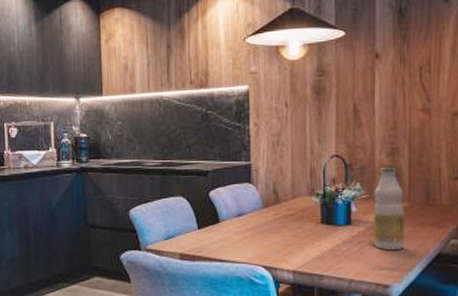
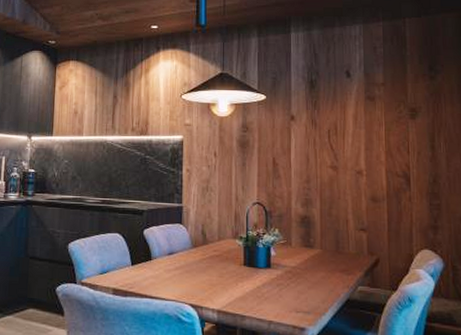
bottle: present [374,167,405,249] -> none [290,215,318,294]

